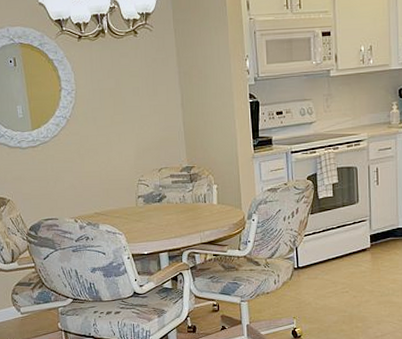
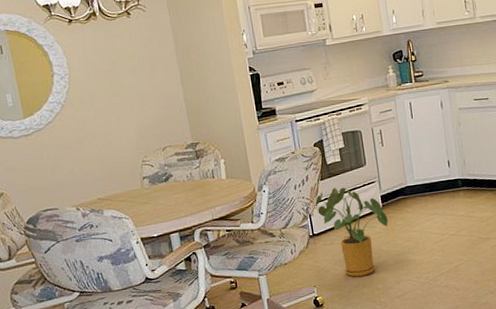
house plant: none [298,223,375,313] -> present [311,187,388,277]

